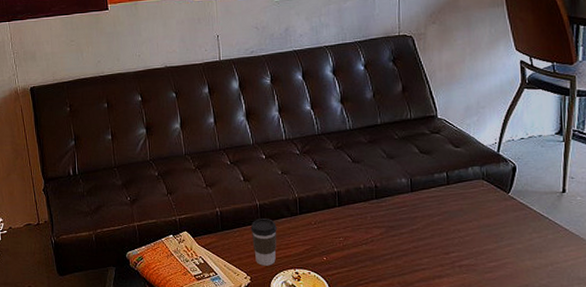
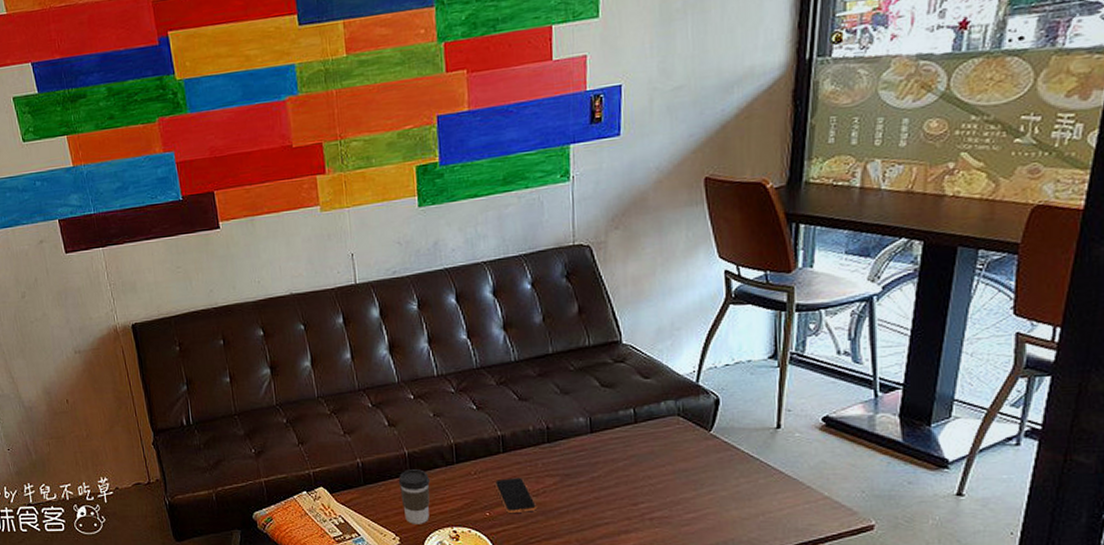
smartphone: none [331,228,367,259] -> present [494,477,538,514]

